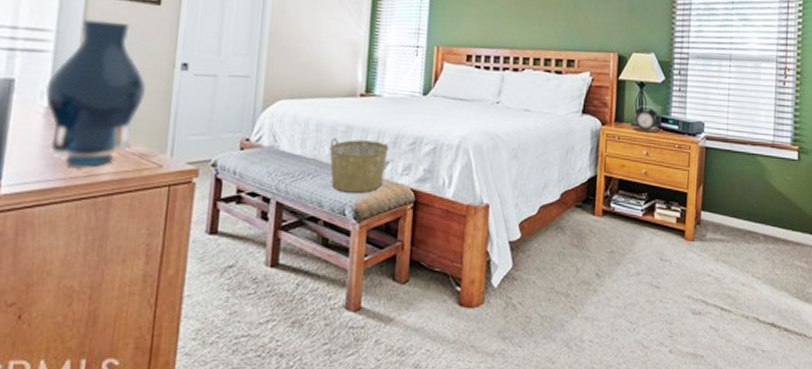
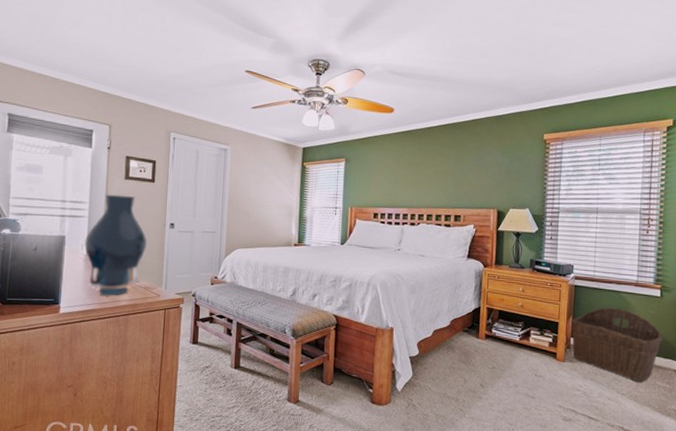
basket: present [329,137,389,193] -> none [273,276,316,317]
alarm clock: present [633,105,659,134] -> none [511,251,533,275]
wicker basket: none [701,173,801,263] -> present [571,307,663,382]

